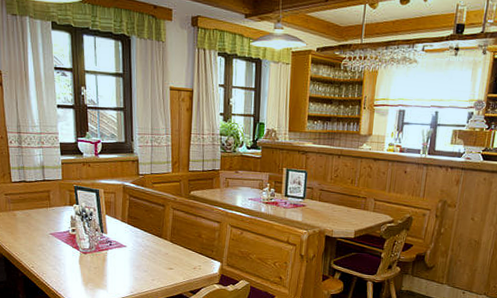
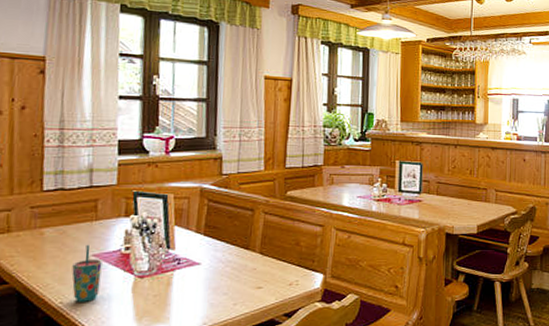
cup: none [37,225,57,268] -> present [72,244,102,302]

